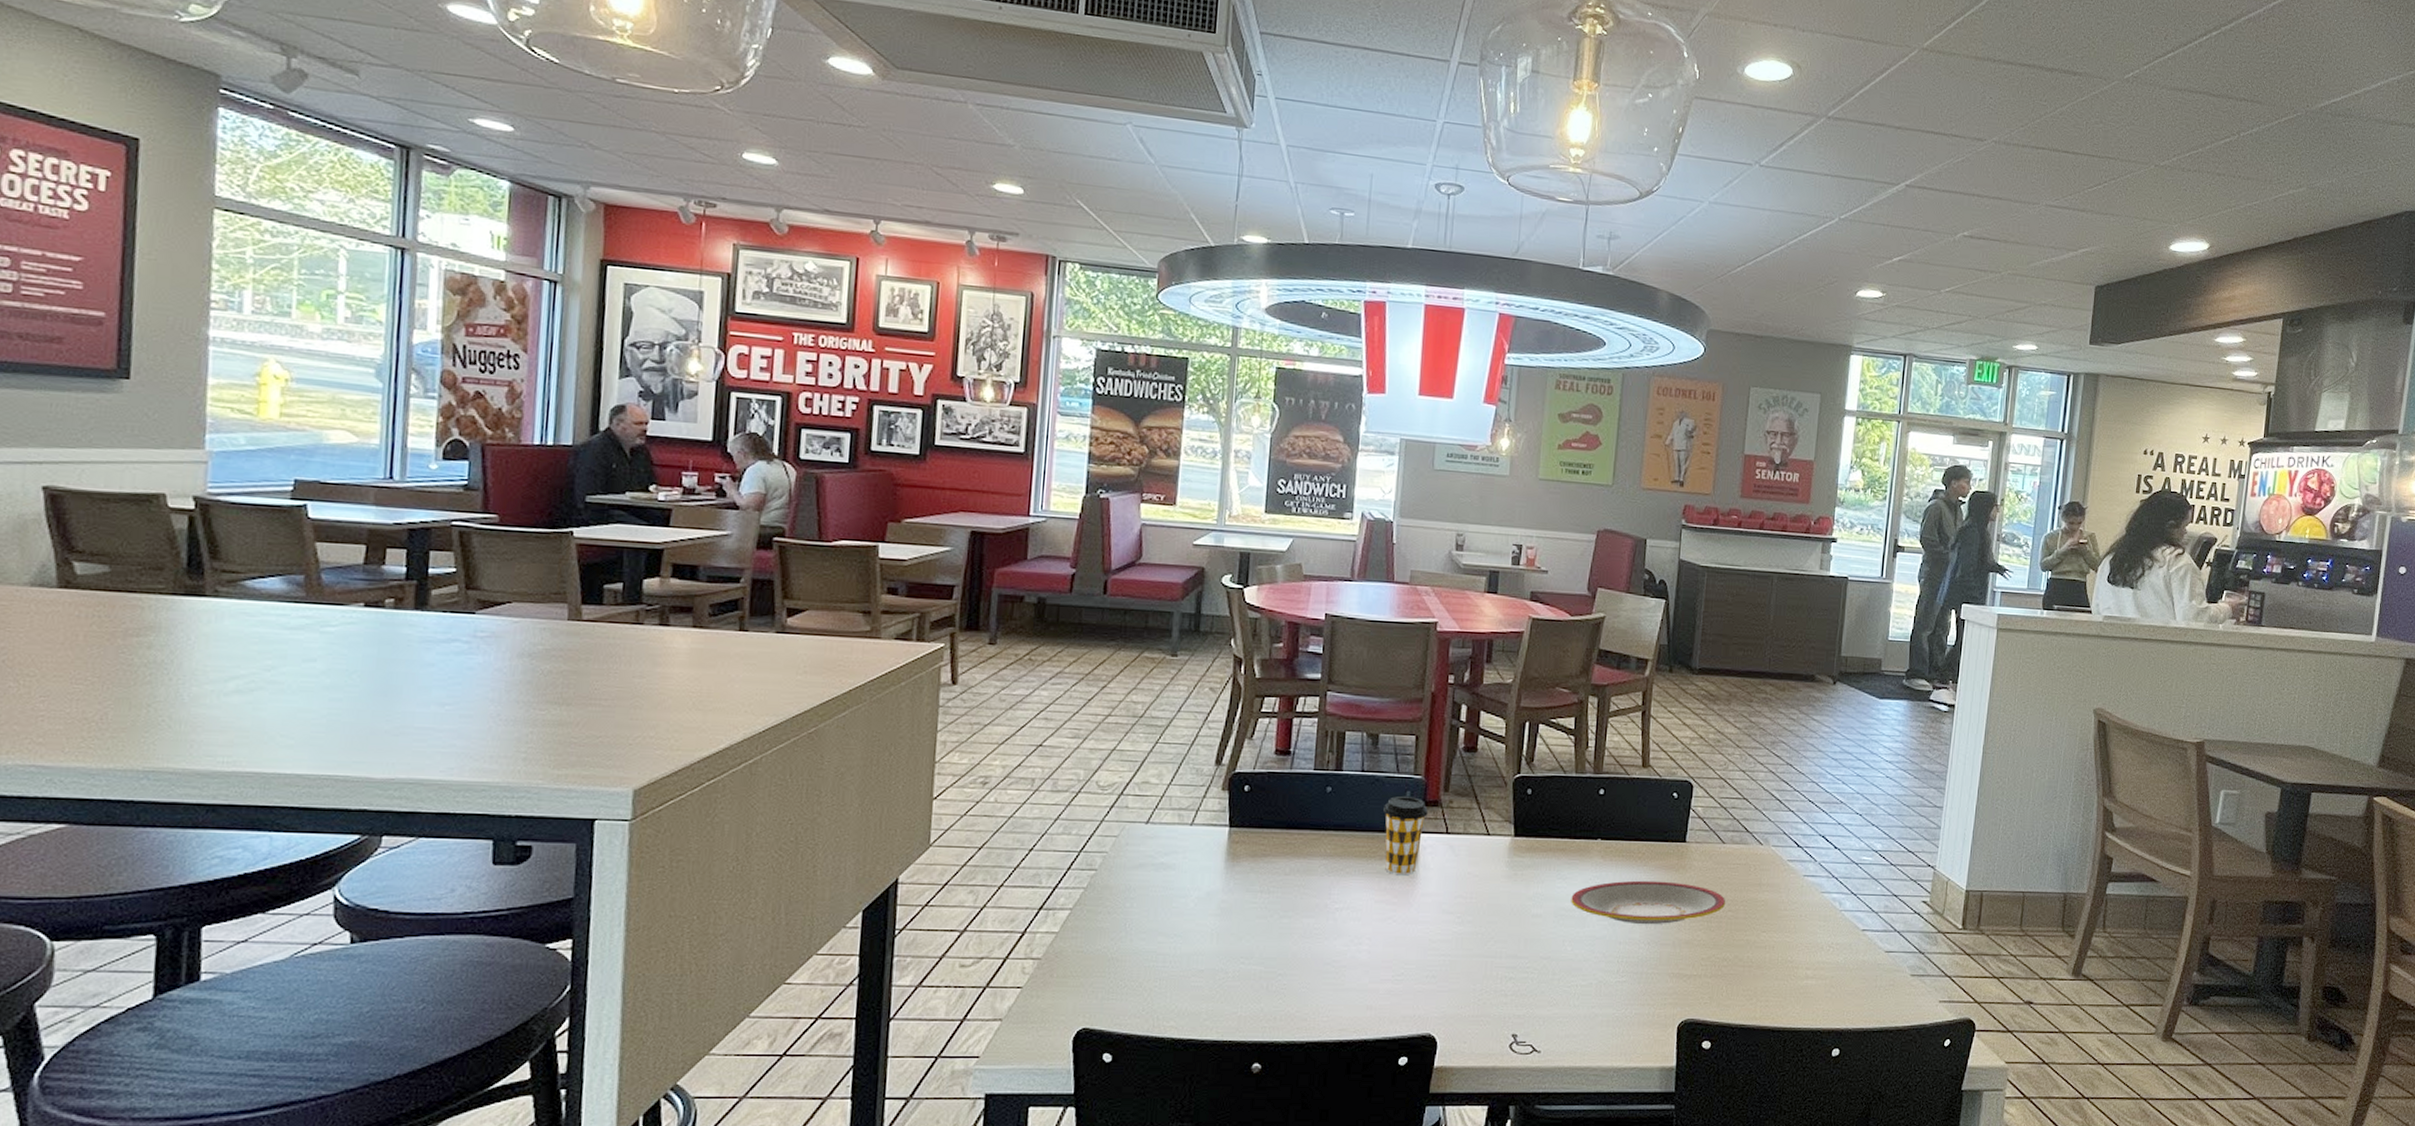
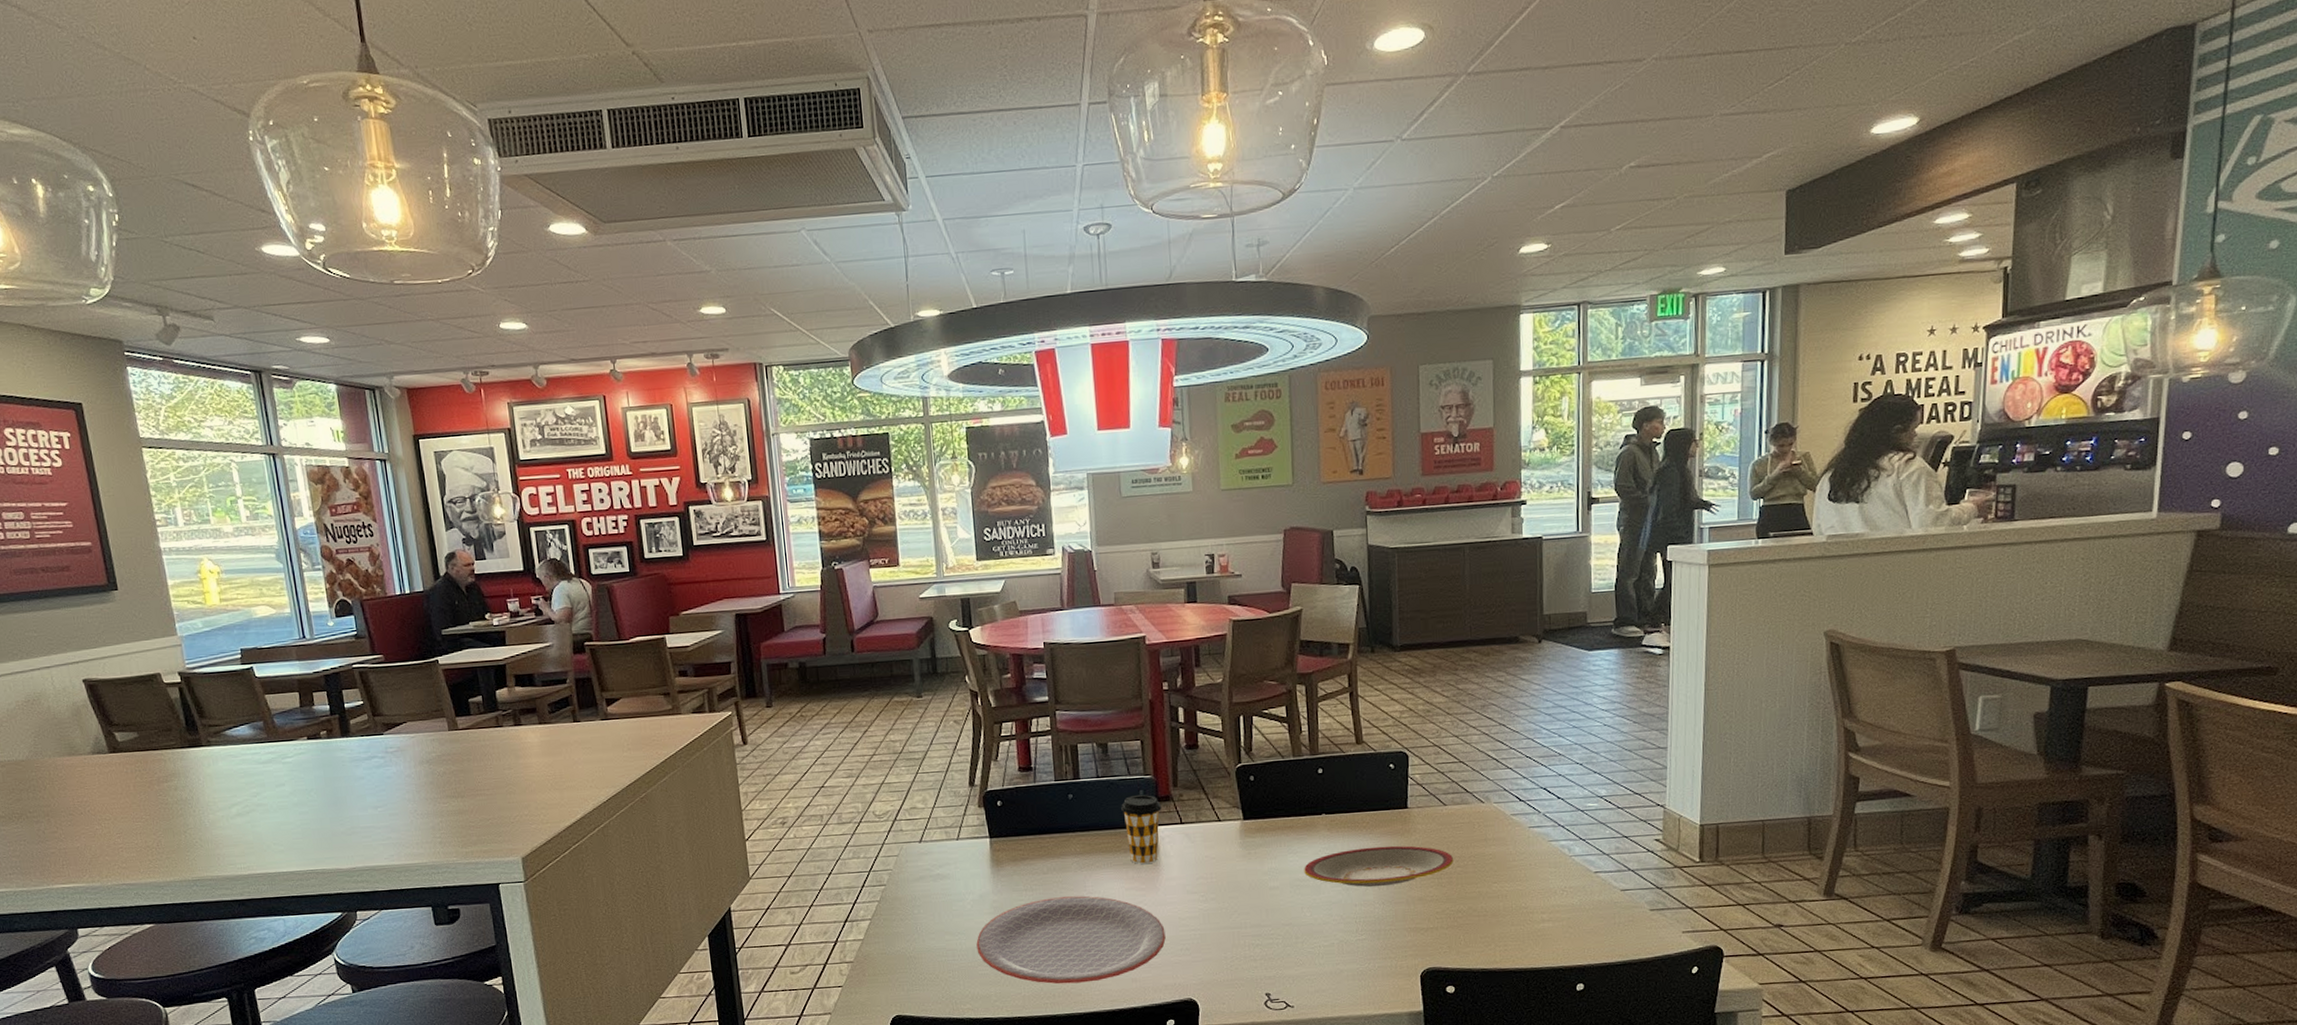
plate: none [1193,903,1412,1006] -> present [976,896,1166,984]

